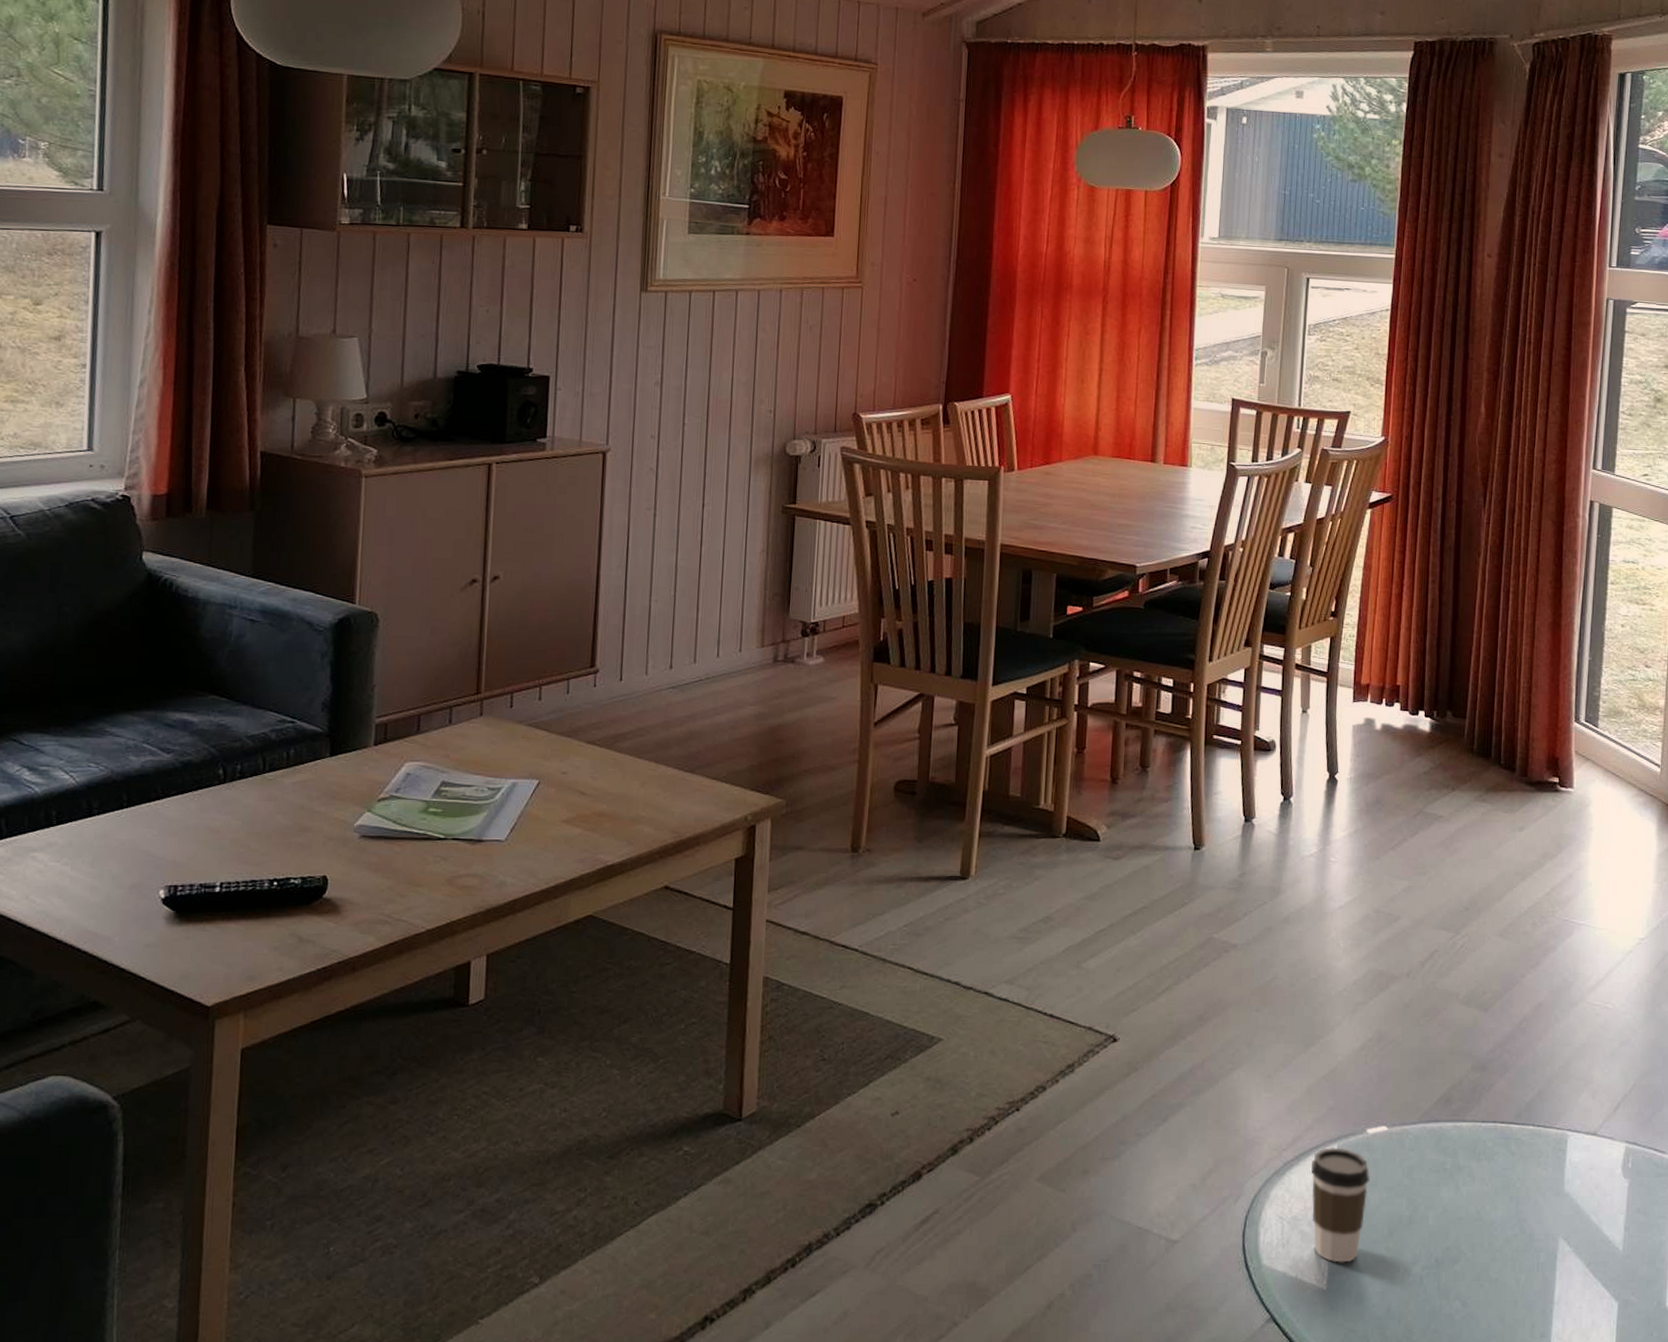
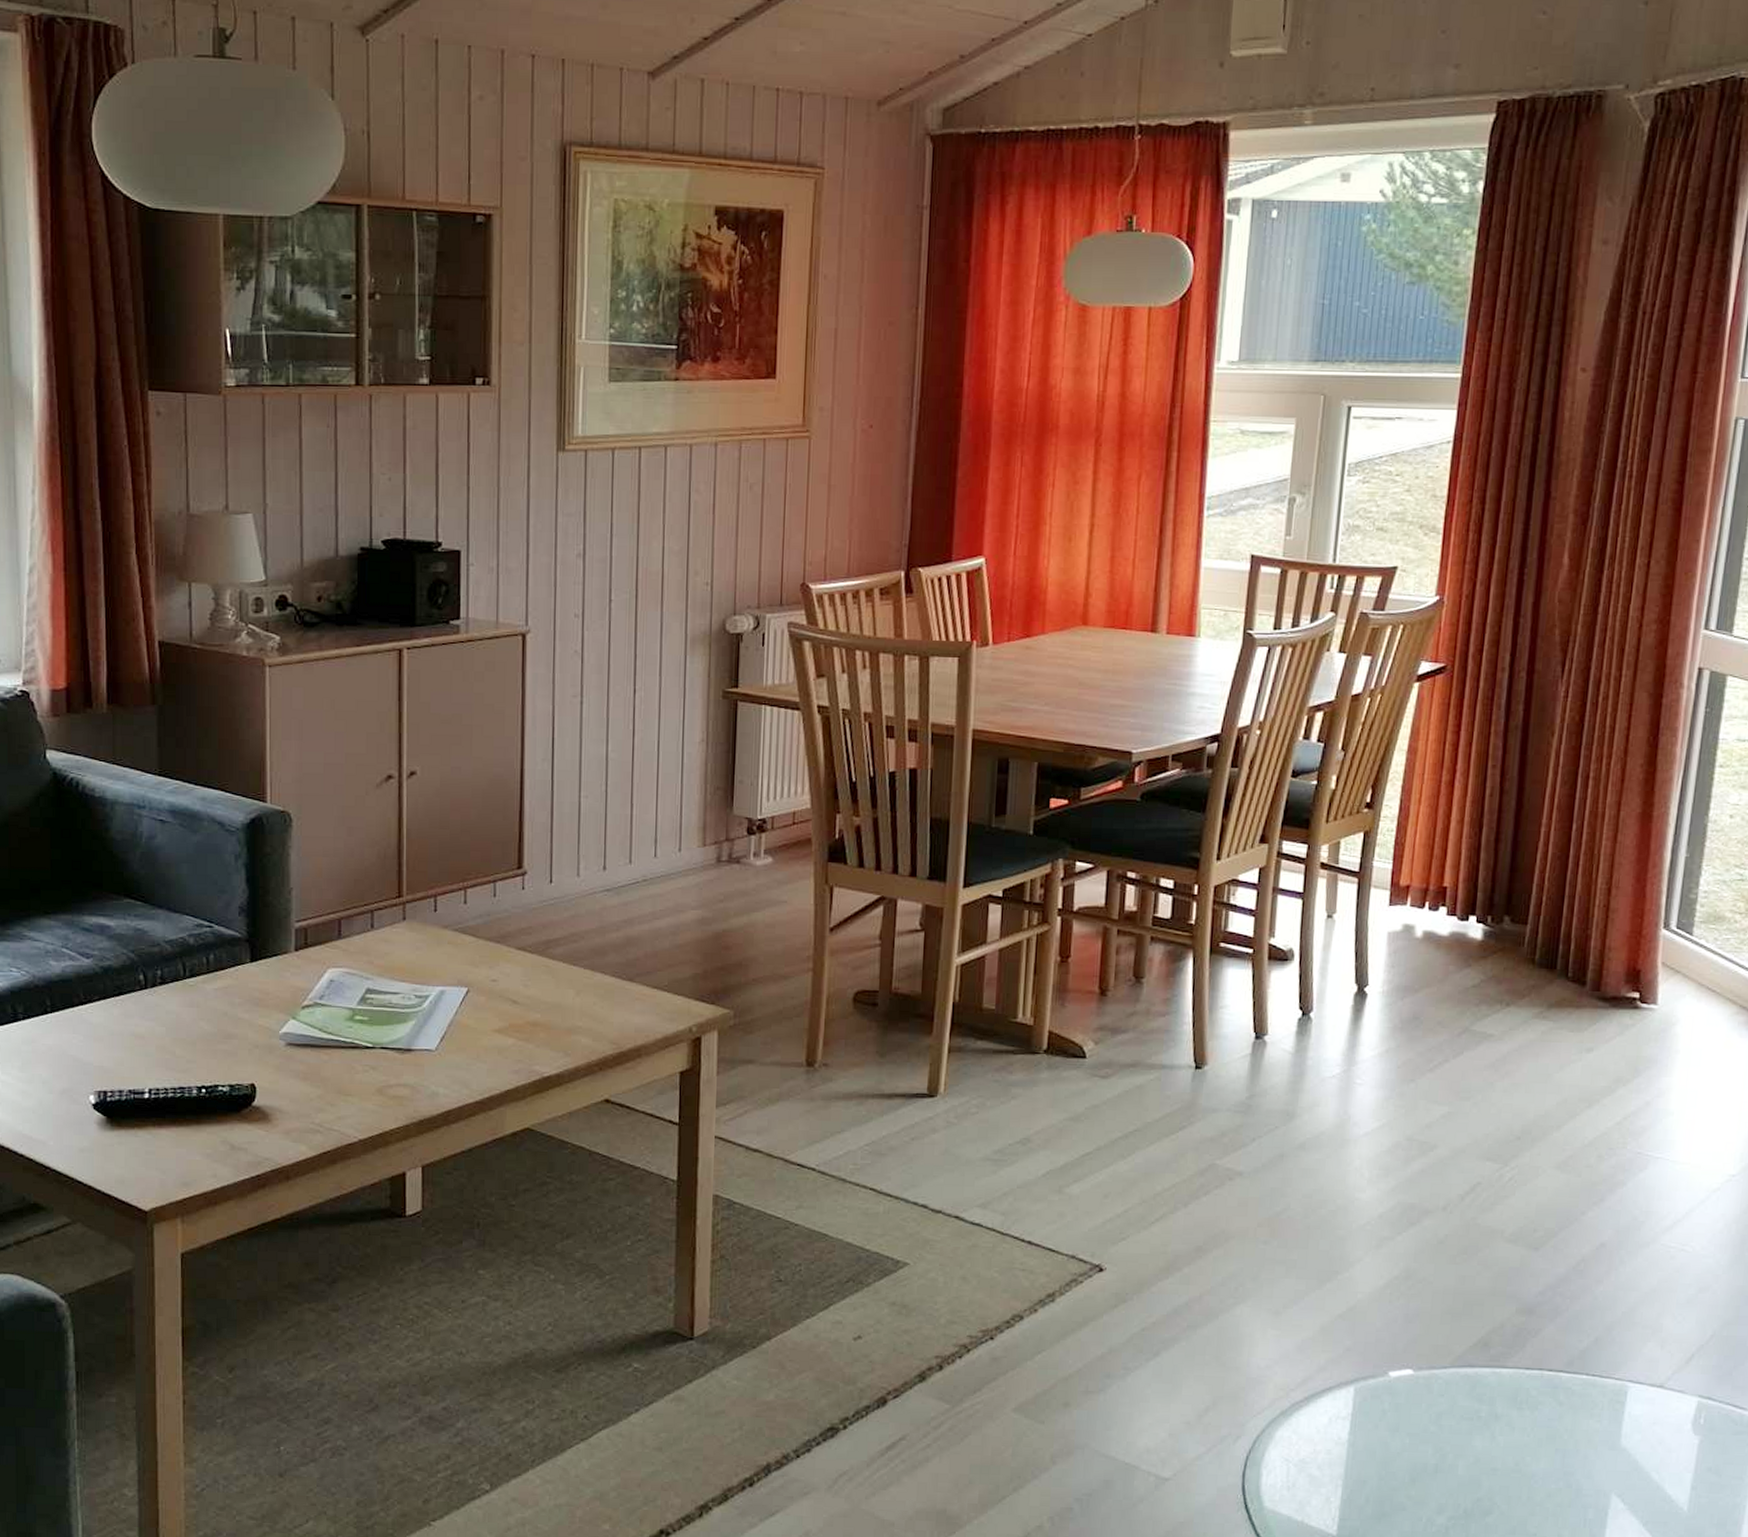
coffee cup: present [1311,1147,1370,1263] -> none [1322,1389,1391,1509]

